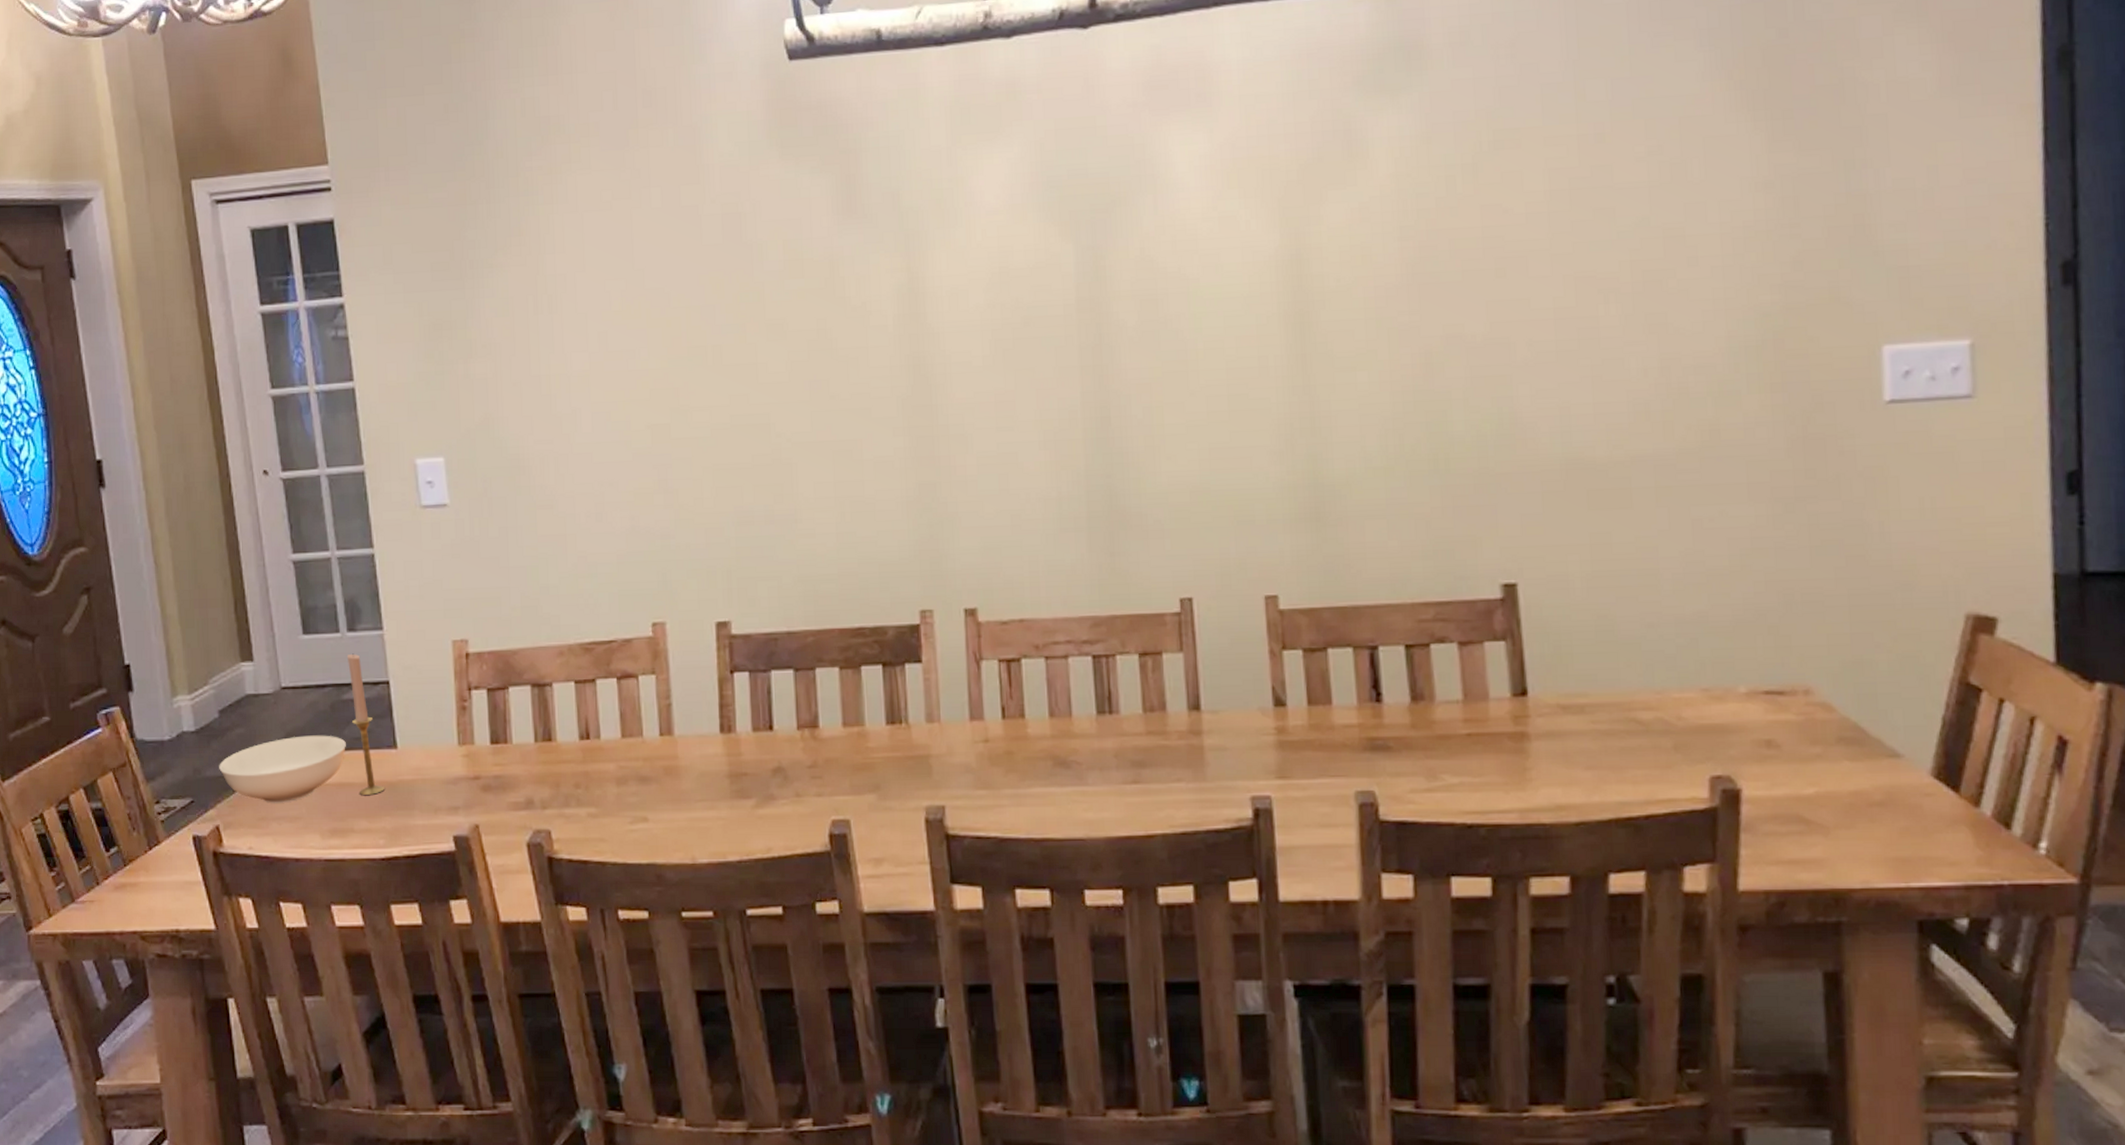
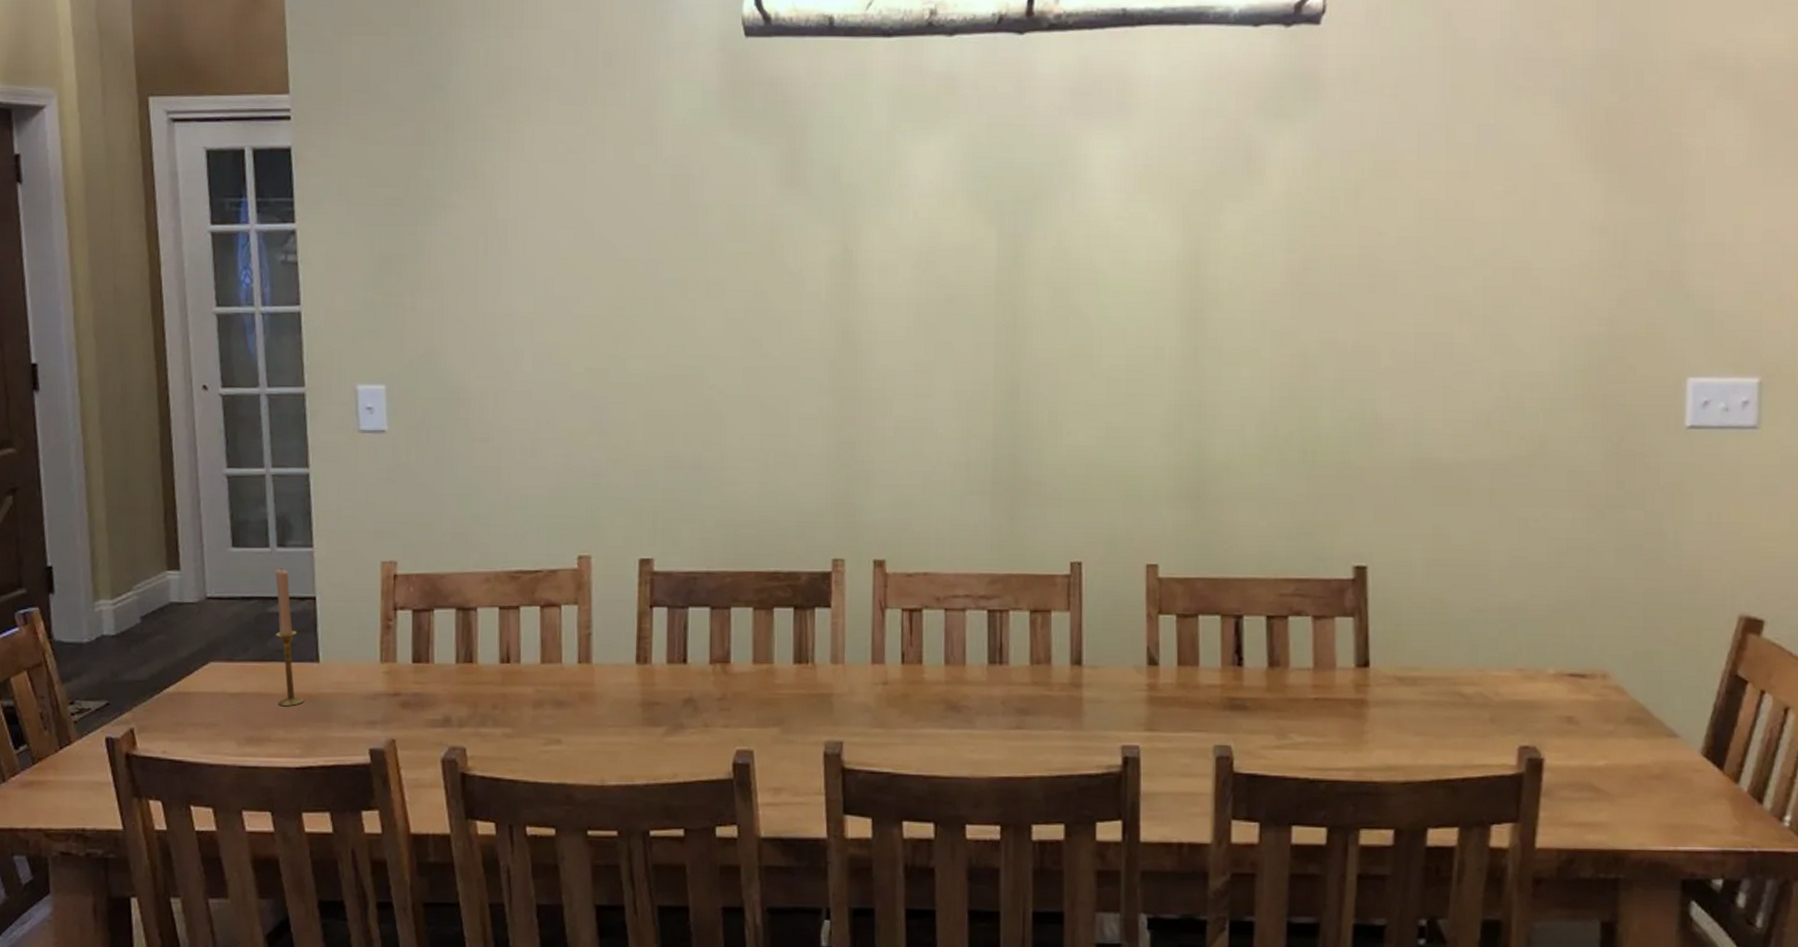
bowl: present [219,735,346,803] -> none [137,645,268,709]

